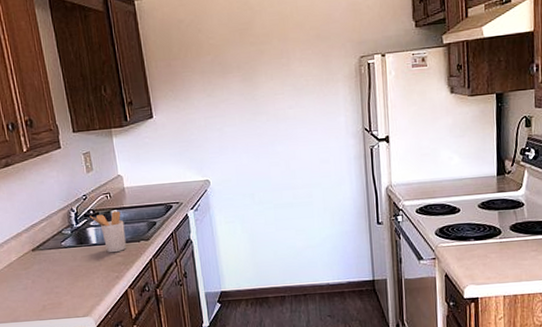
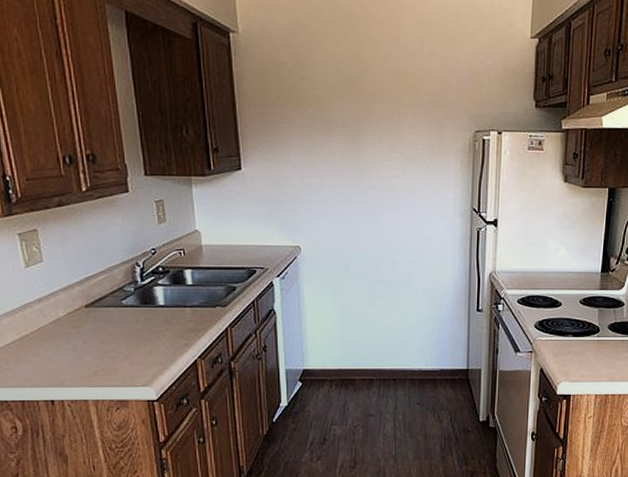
utensil holder: present [89,211,127,253] -> none [158,270,199,317]

